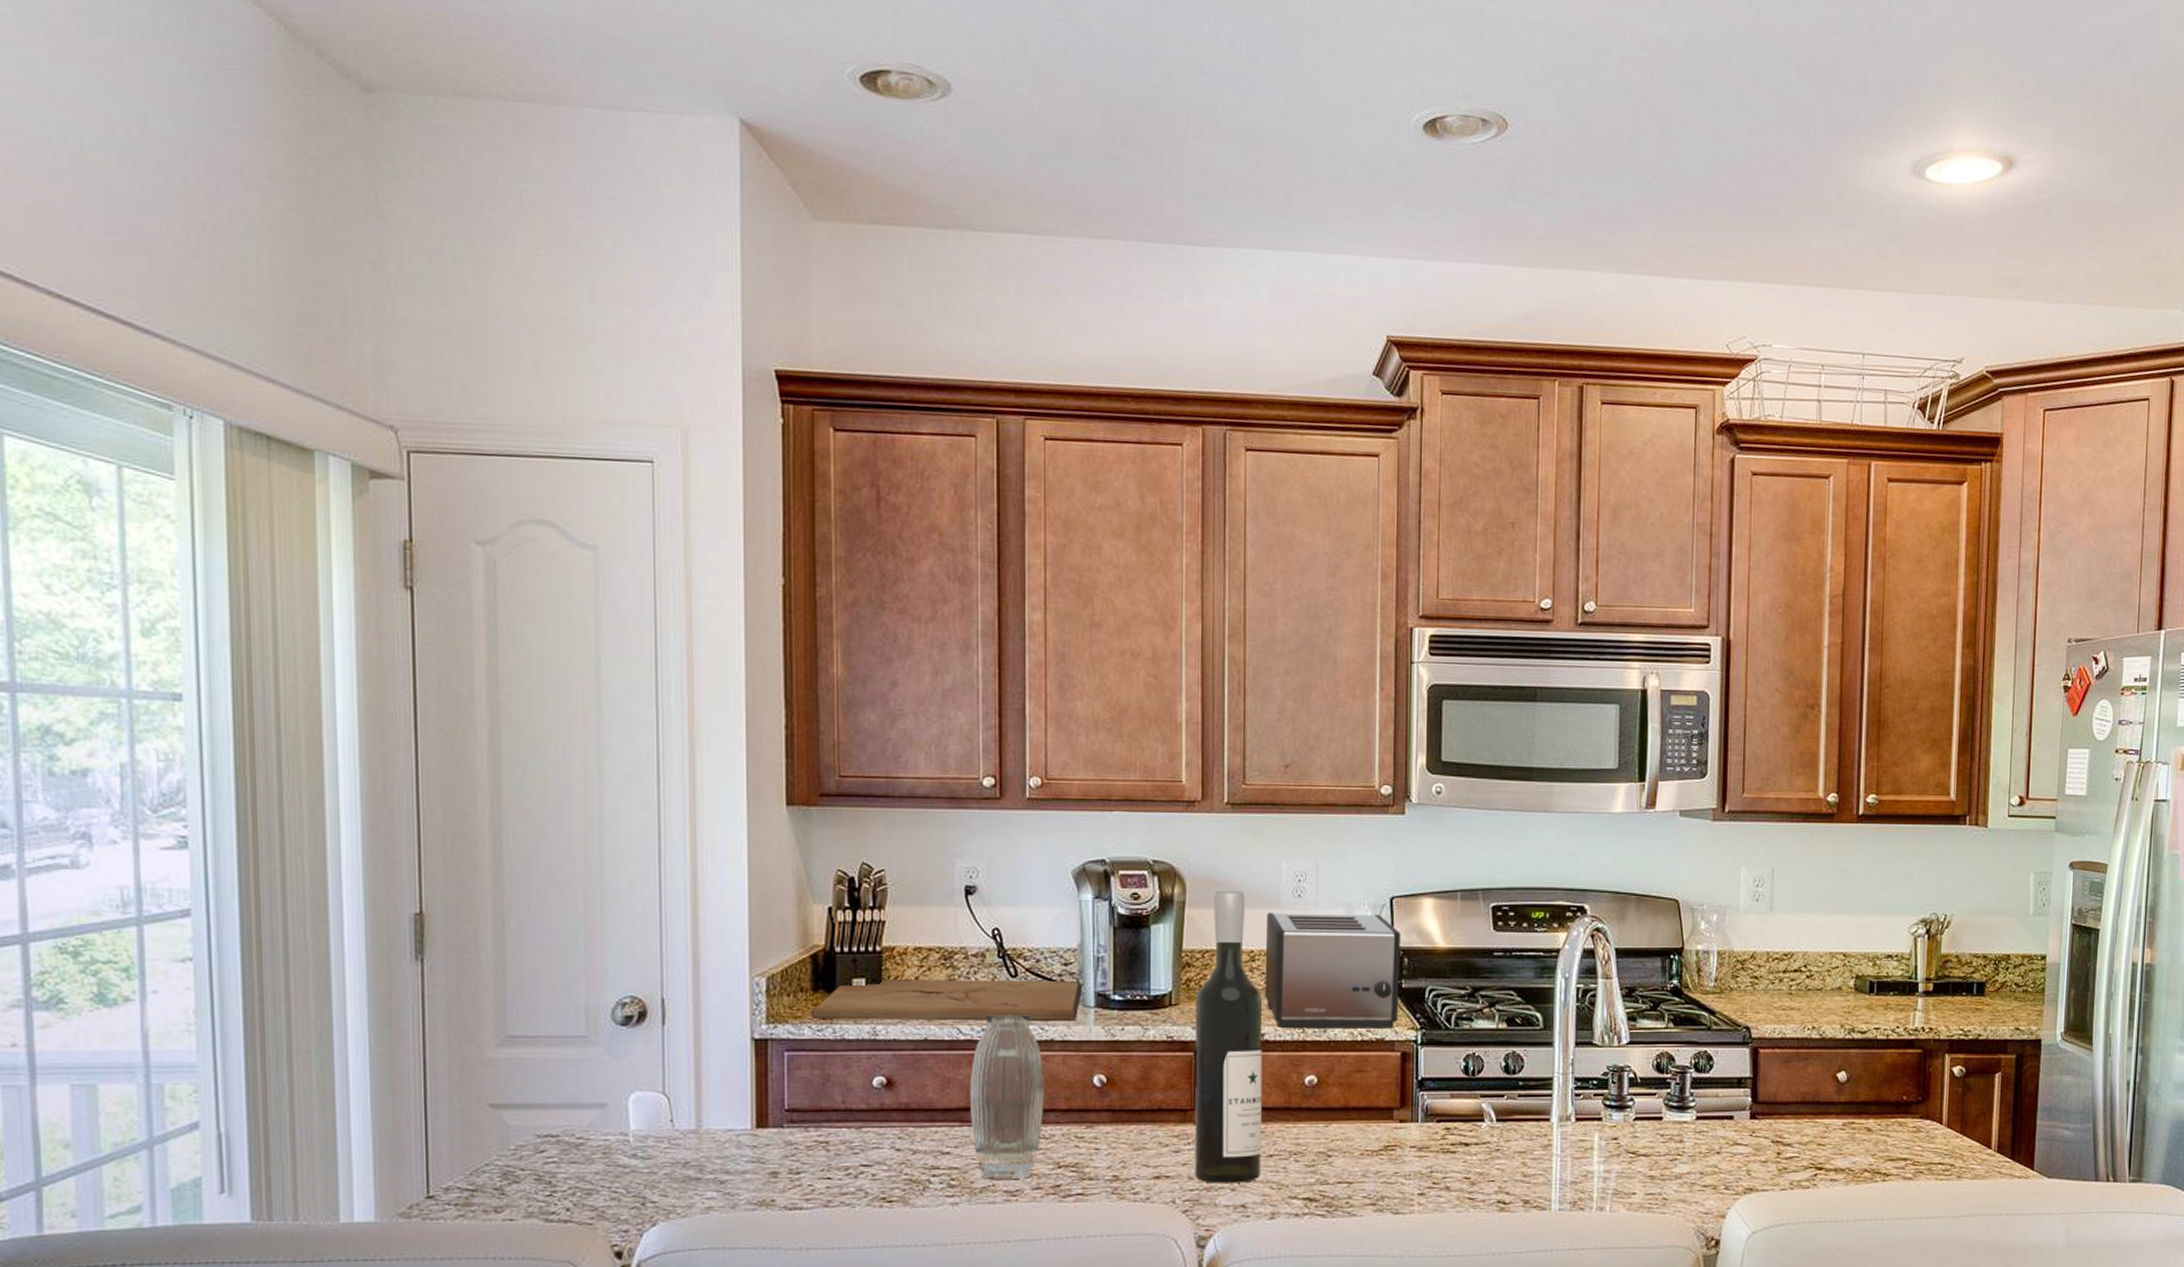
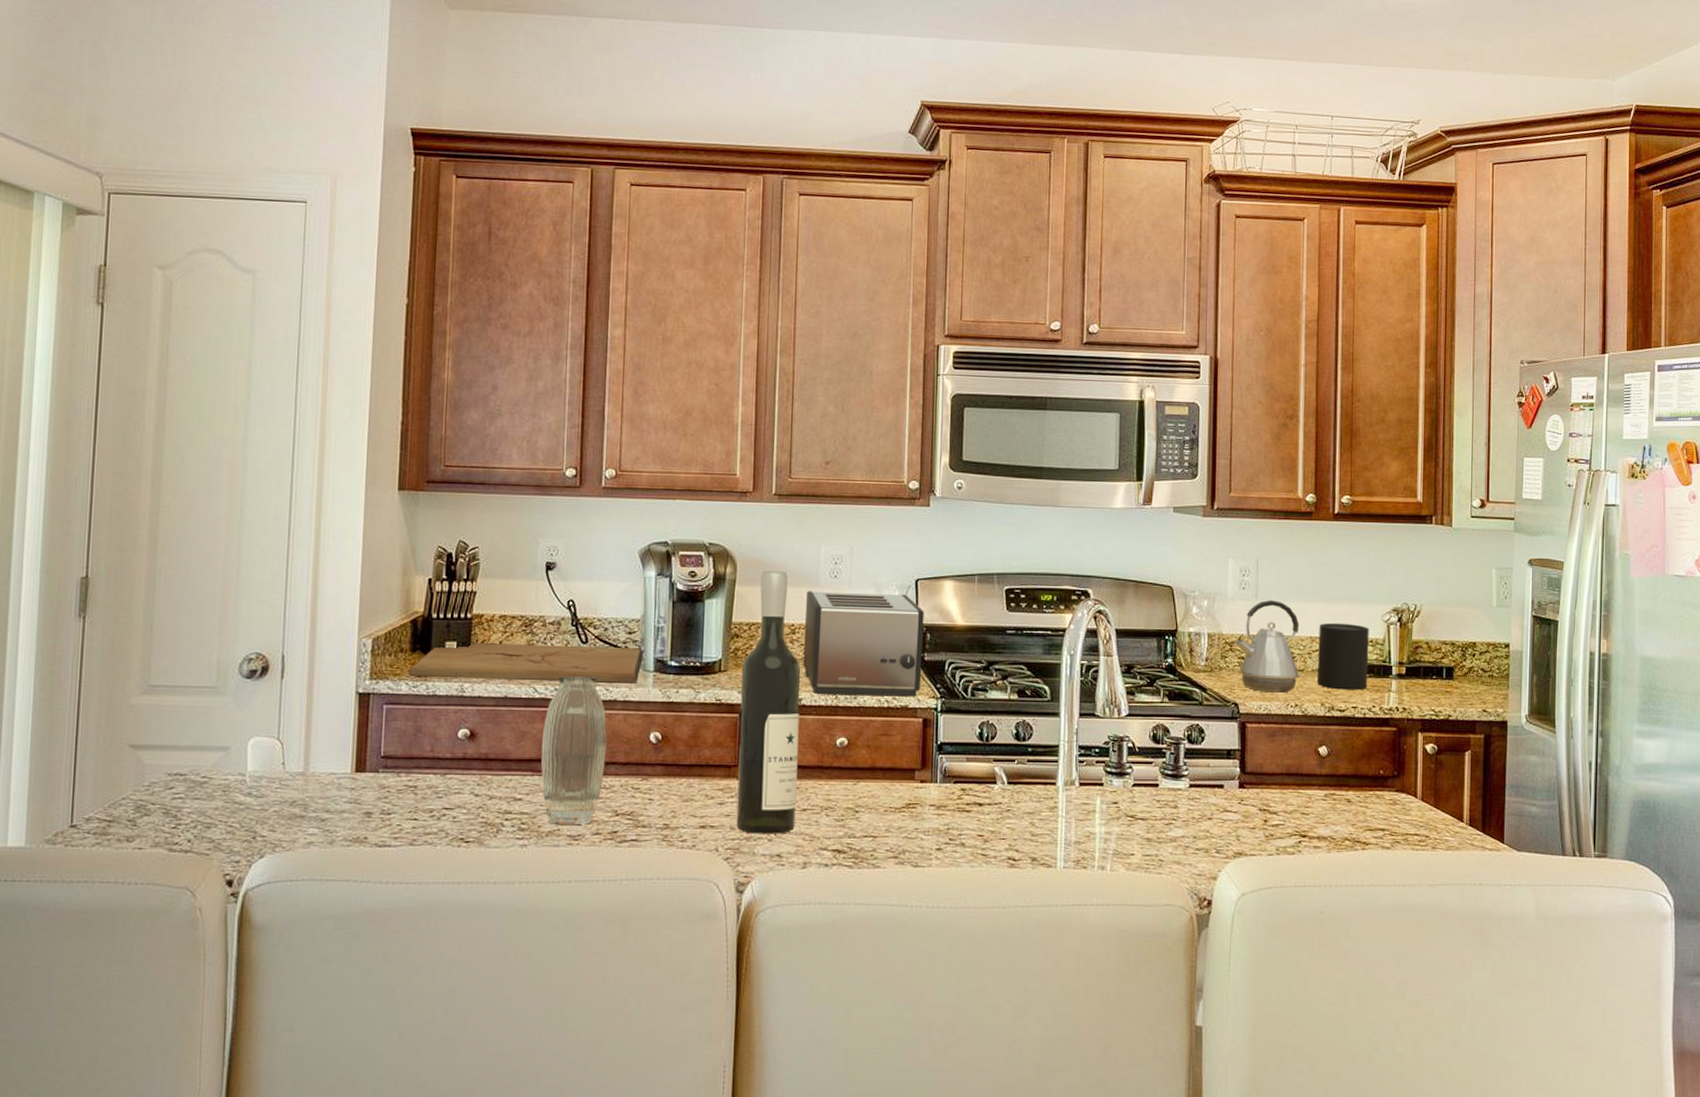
kettle: none [1747,913,1820,1014] -> present [1235,600,1302,693]
pen holder: none [1837,936,1895,1010] -> present [1318,622,1369,690]

